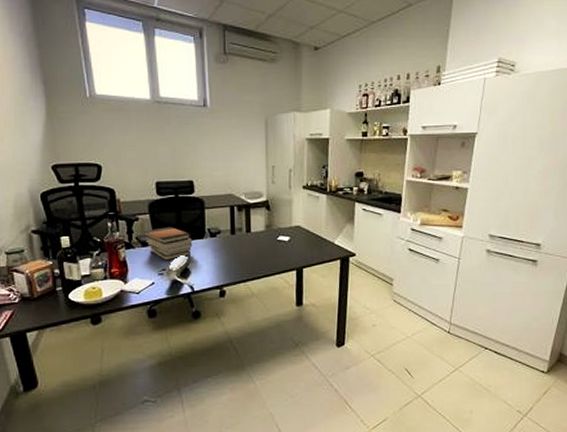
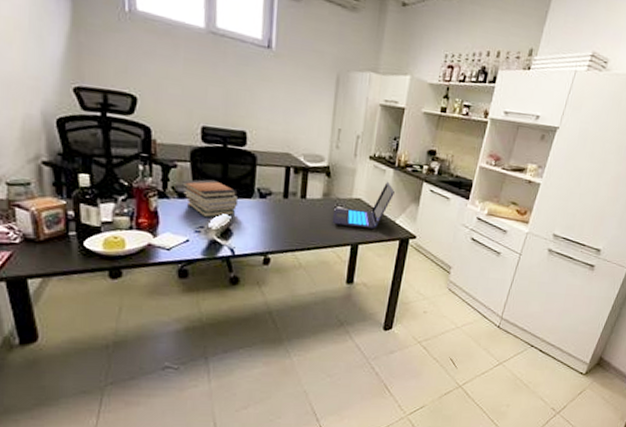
laptop: none [276,206,330,253] -> present [332,181,395,229]

